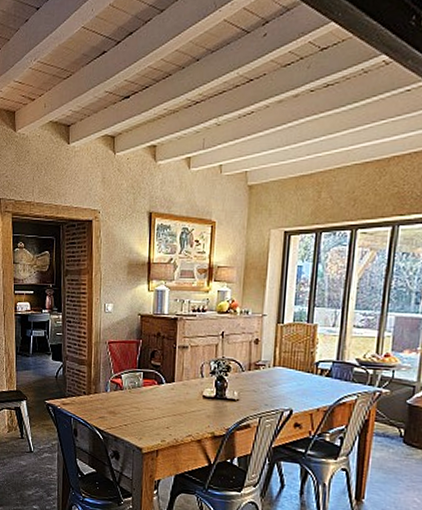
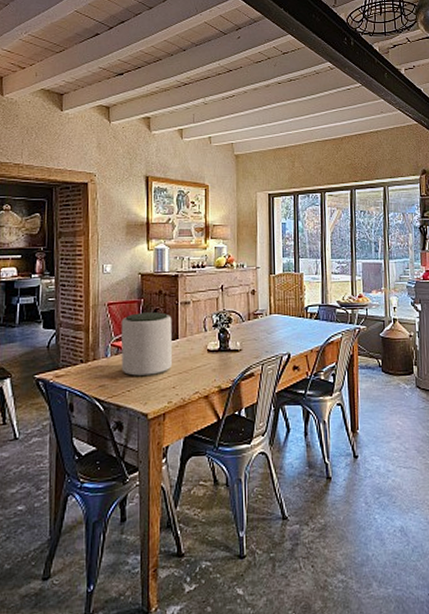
plant pot: none [119,353,169,415] -> present [121,312,172,377]

